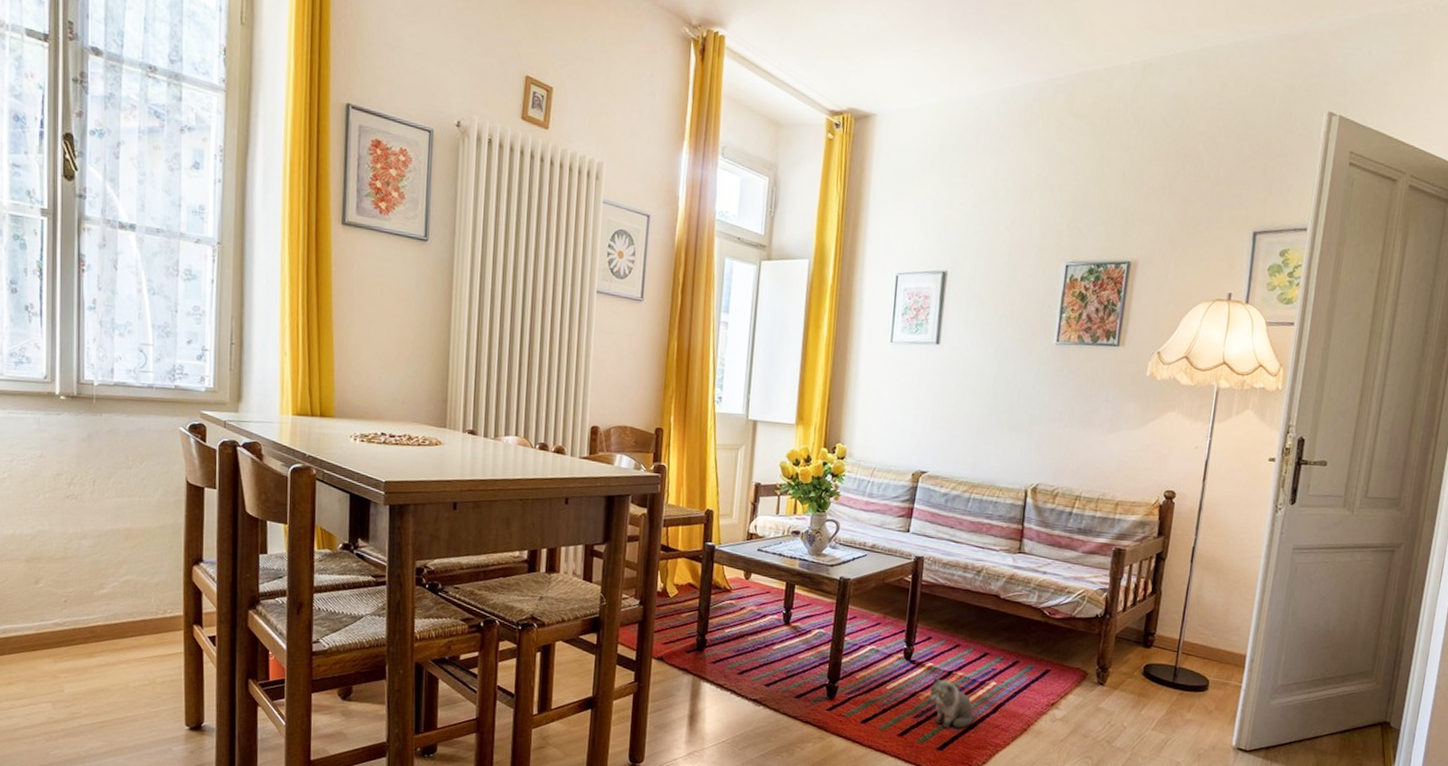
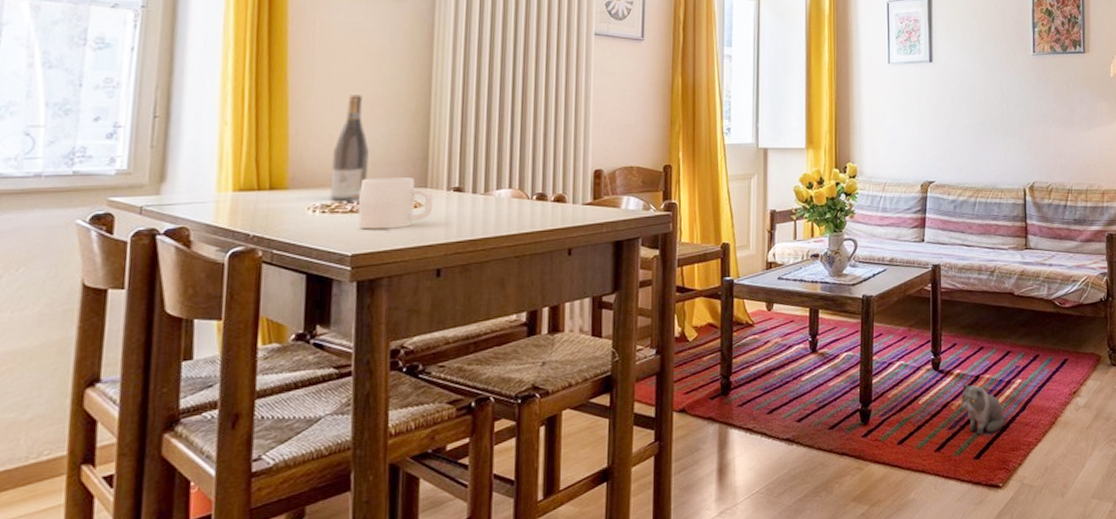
wine bottle: none [367,336,398,435] -> present [329,95,369,202]
mug: none [390,414,452,463] -> present [358,176,434,230]

